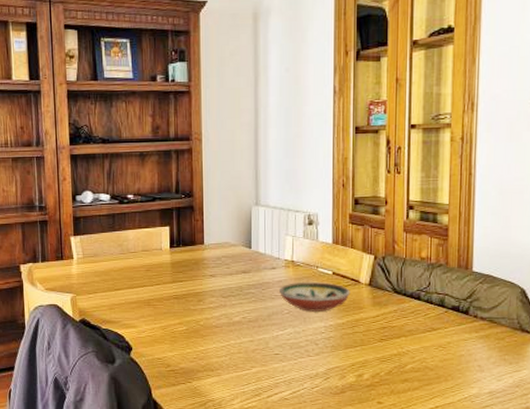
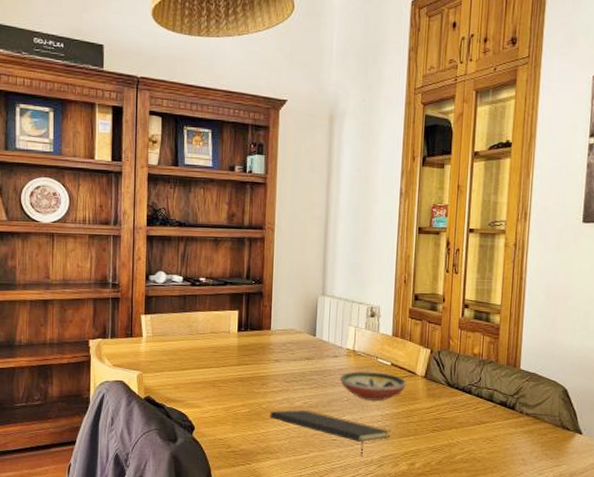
notepad: none [208,324,336,371] -> present [270,409,391,458]

